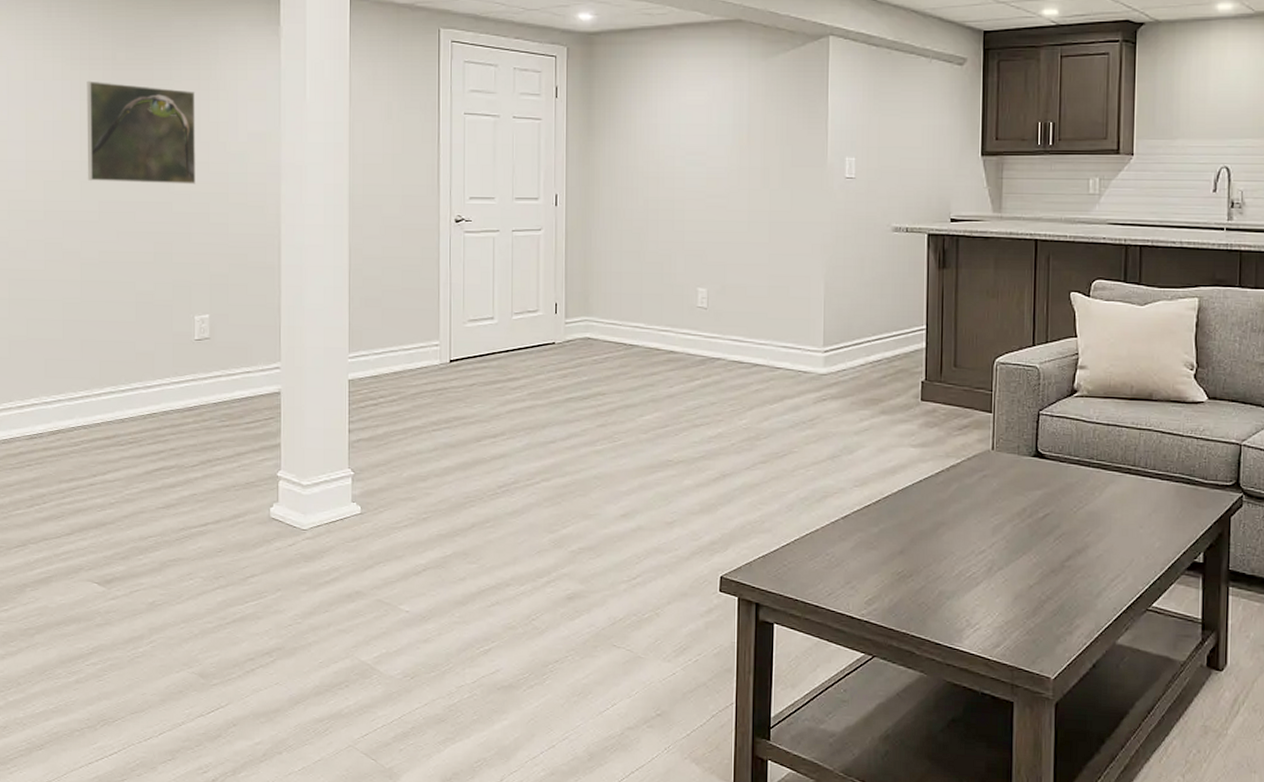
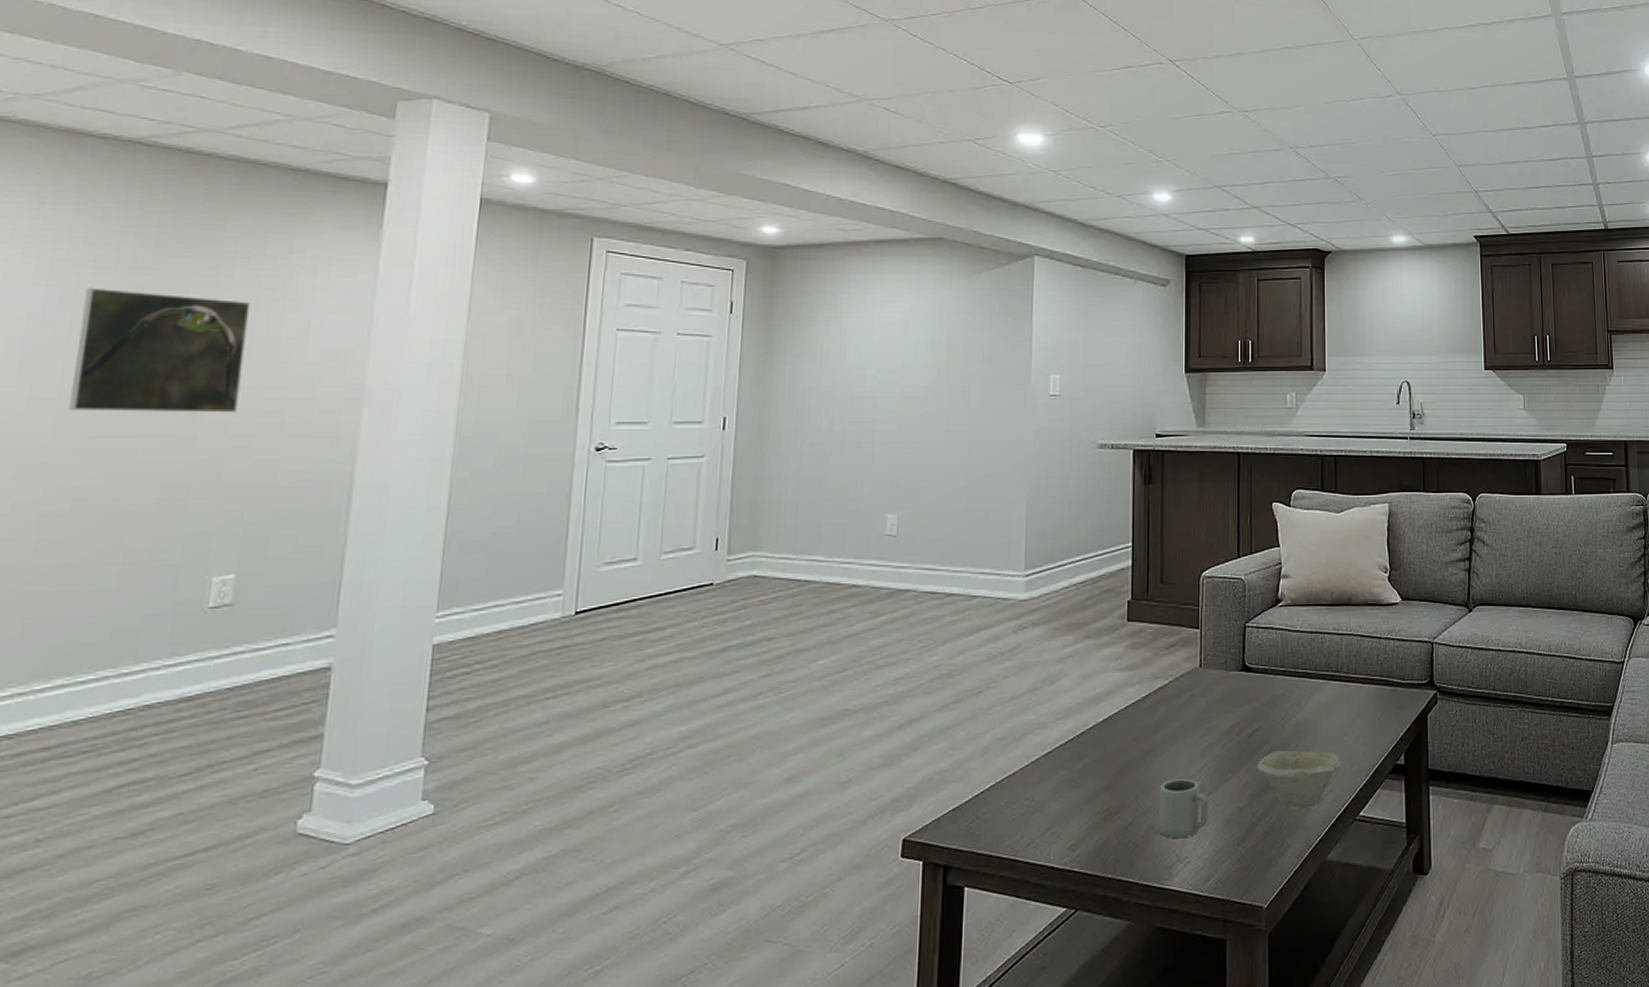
cup: none [950,552,1000,606] -> present [1158,779,1210,839]
bowl: none [1047,536,1135,593] -> present [1257,750,1341,809]

